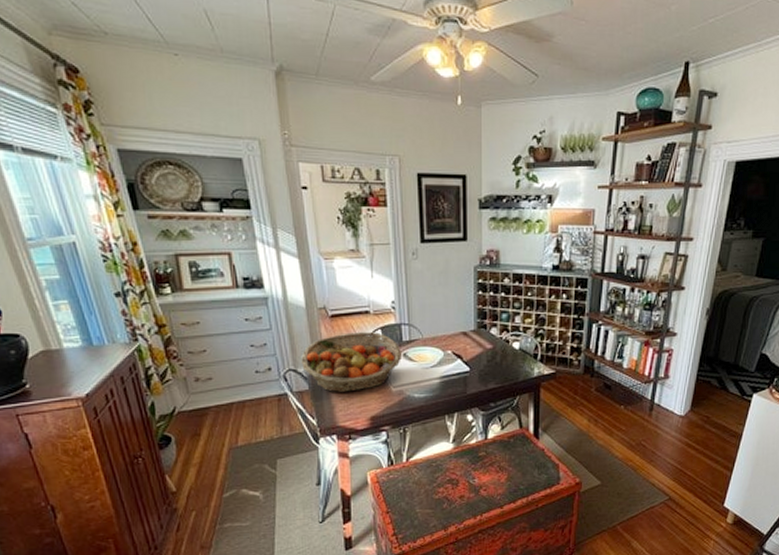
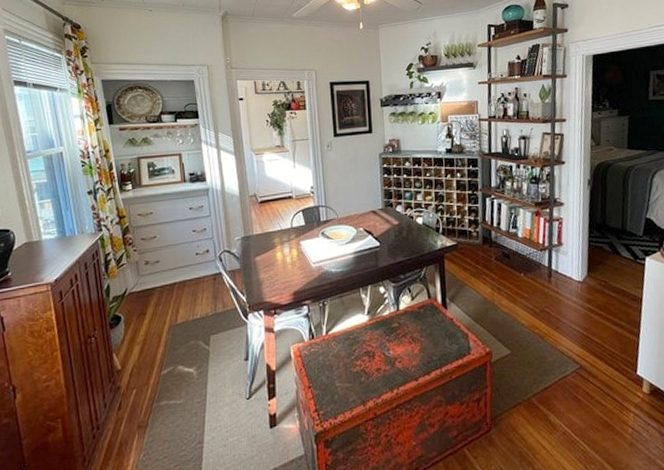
fruit basket: present [301,332,401,393] -> none [235,214,320,271]

